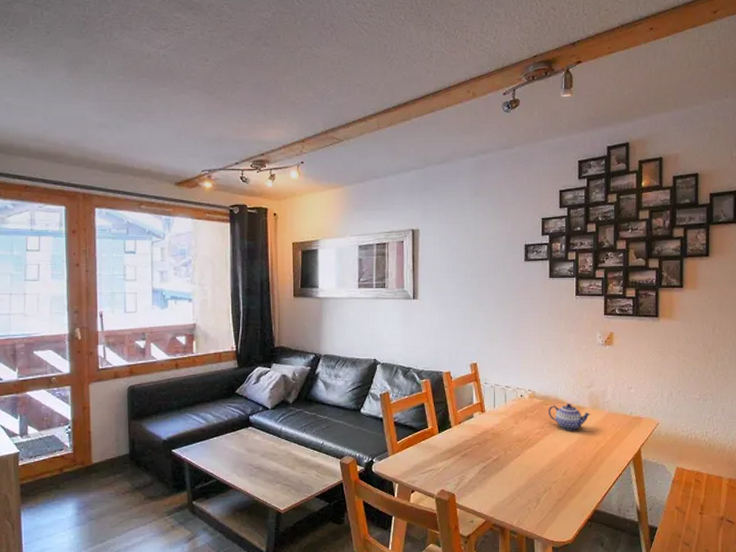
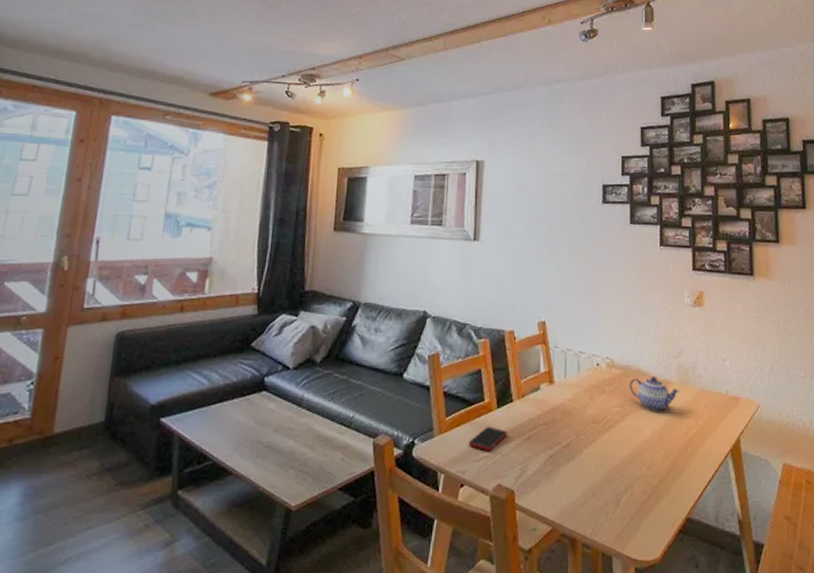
cell phone: none [416,447,448,465] -> present [468,426,508,451]

